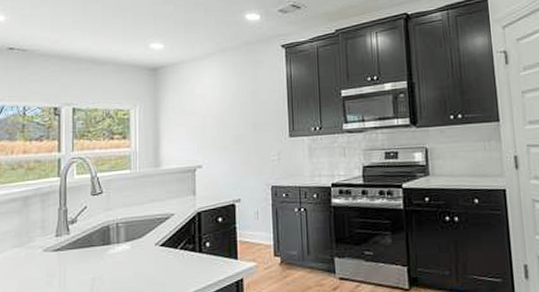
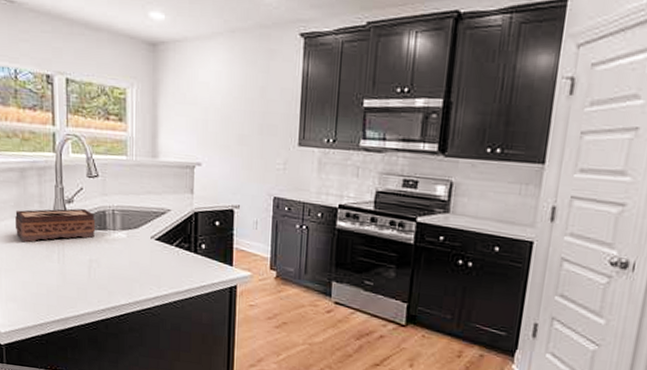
tissue box: none [15,226,99,272] -> present [15,208,96,243]

